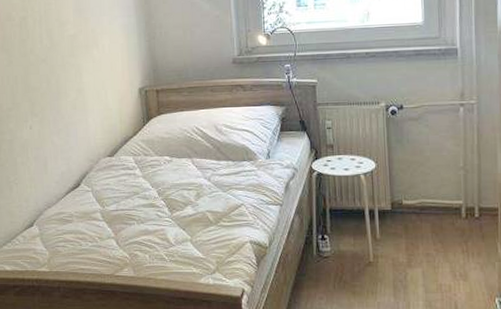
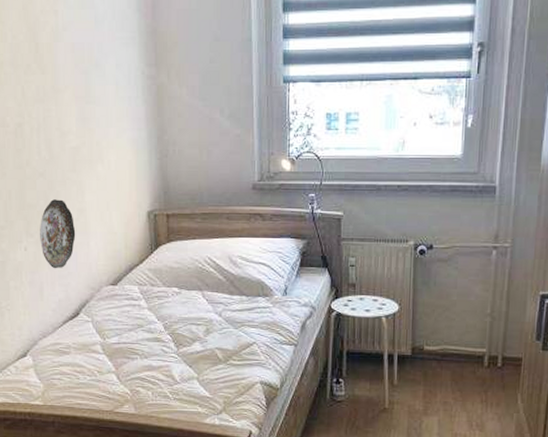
decorative plate: none [43,81,75,145] -> present [40,199,76,269]

